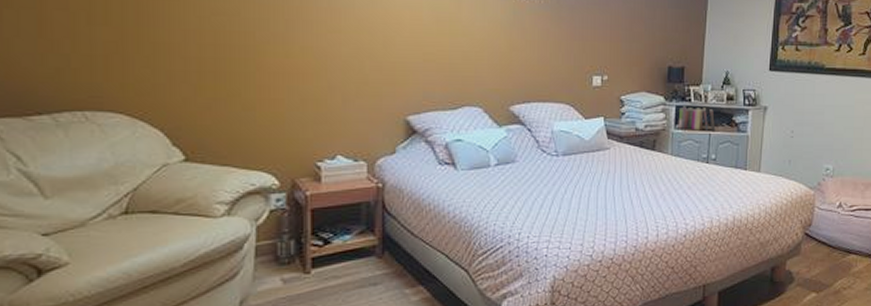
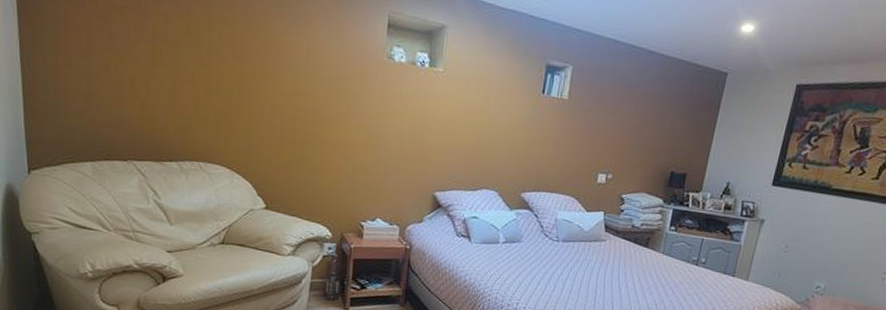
books: present [678,106,716,132] -> none [672,210,710,238]

